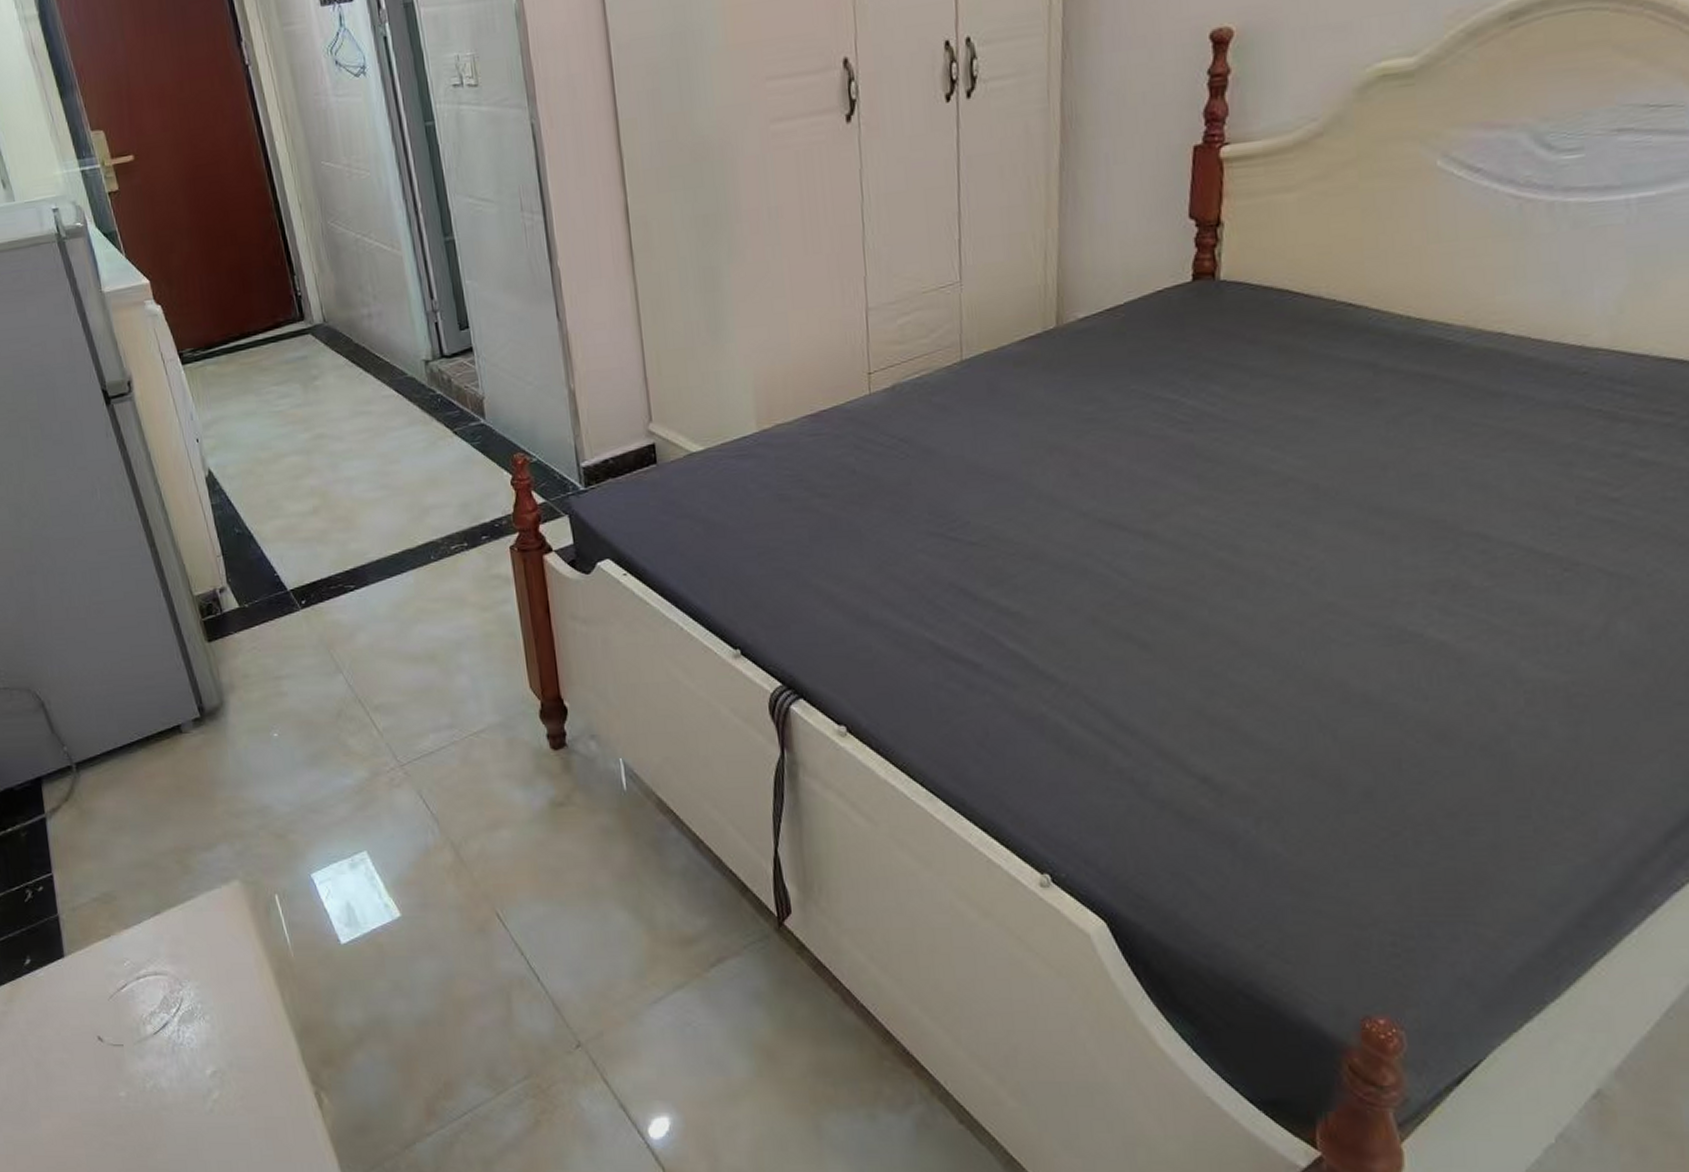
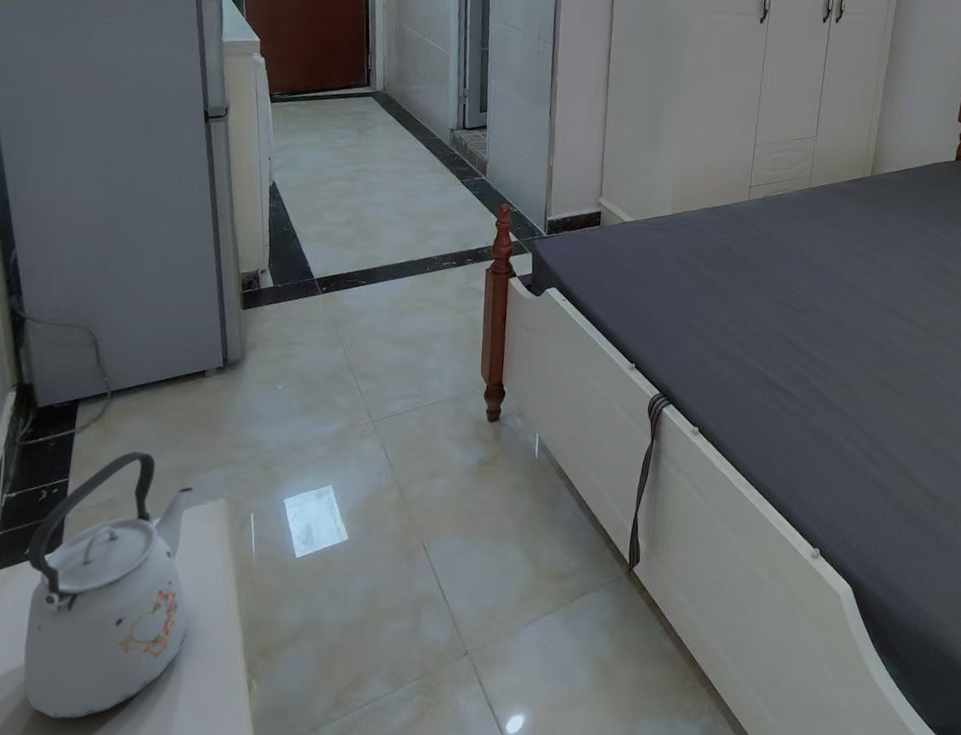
kettle: none [26,832,233,1150] -> present [23,451,194,720]

